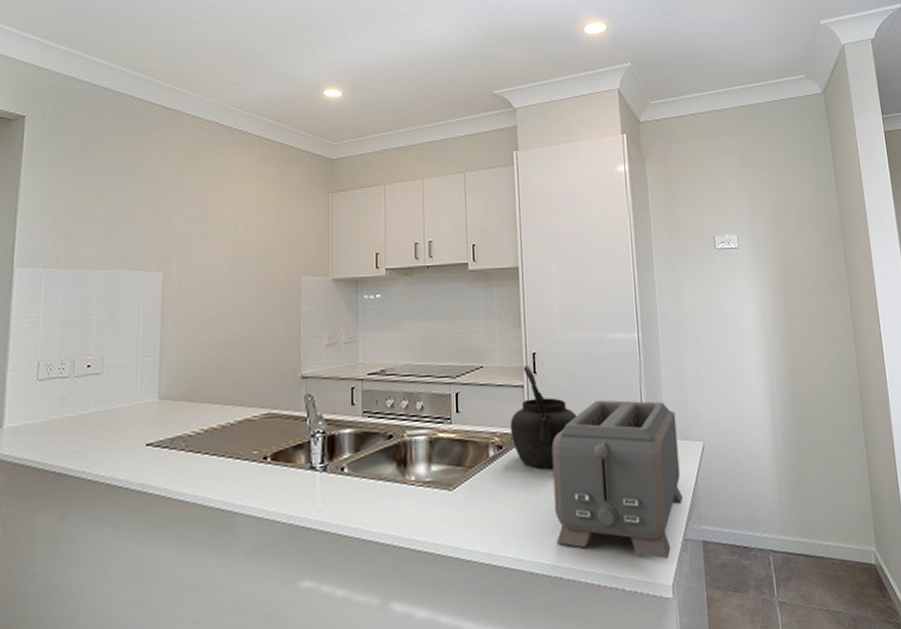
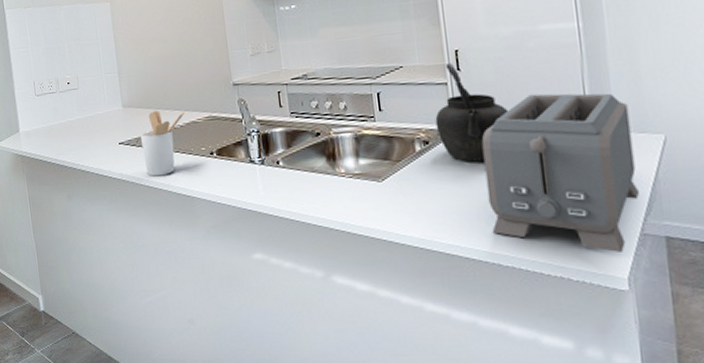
utensil holder: none [176,403,240,487] -> present [139,110,186,177]

